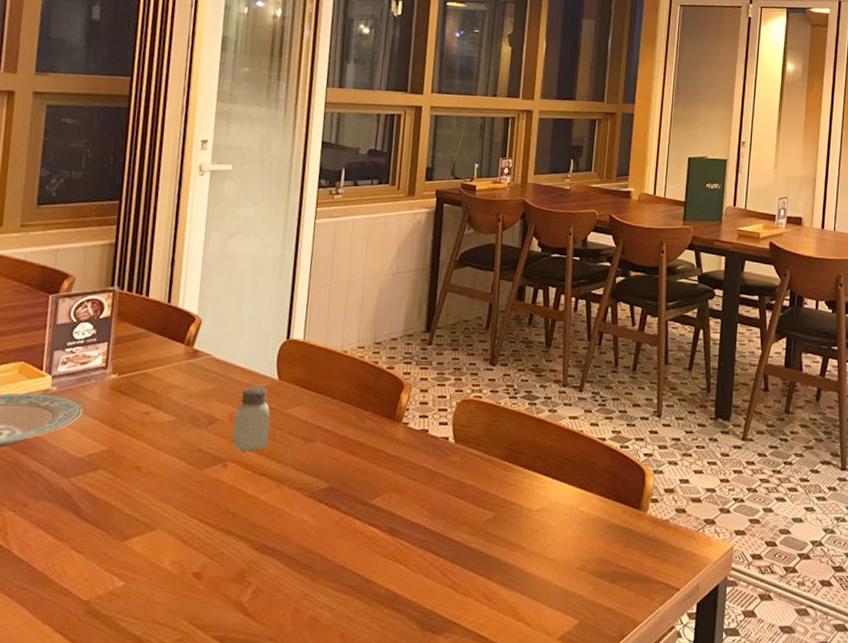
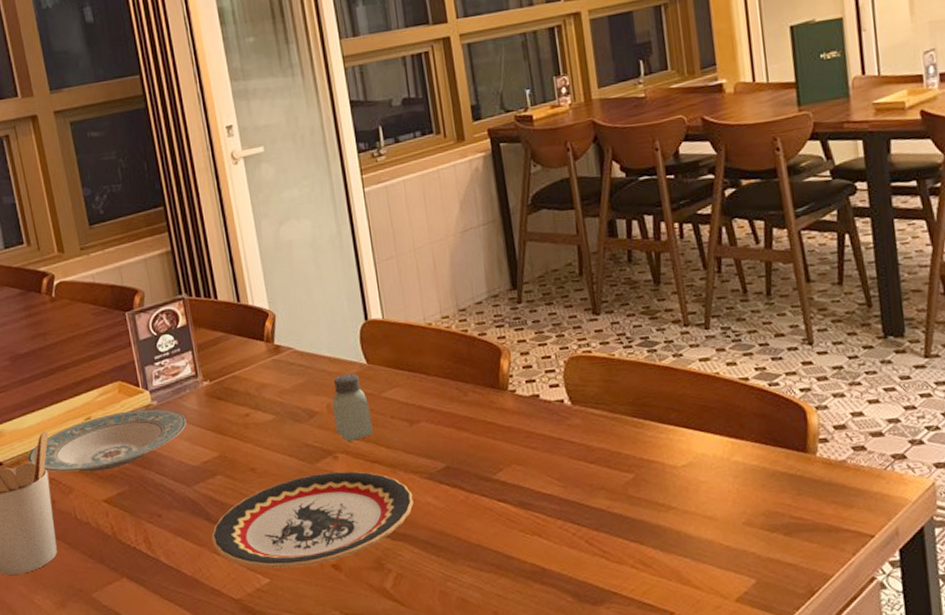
plate: none [74,479,291,572] -> present [211,471,414,568]

